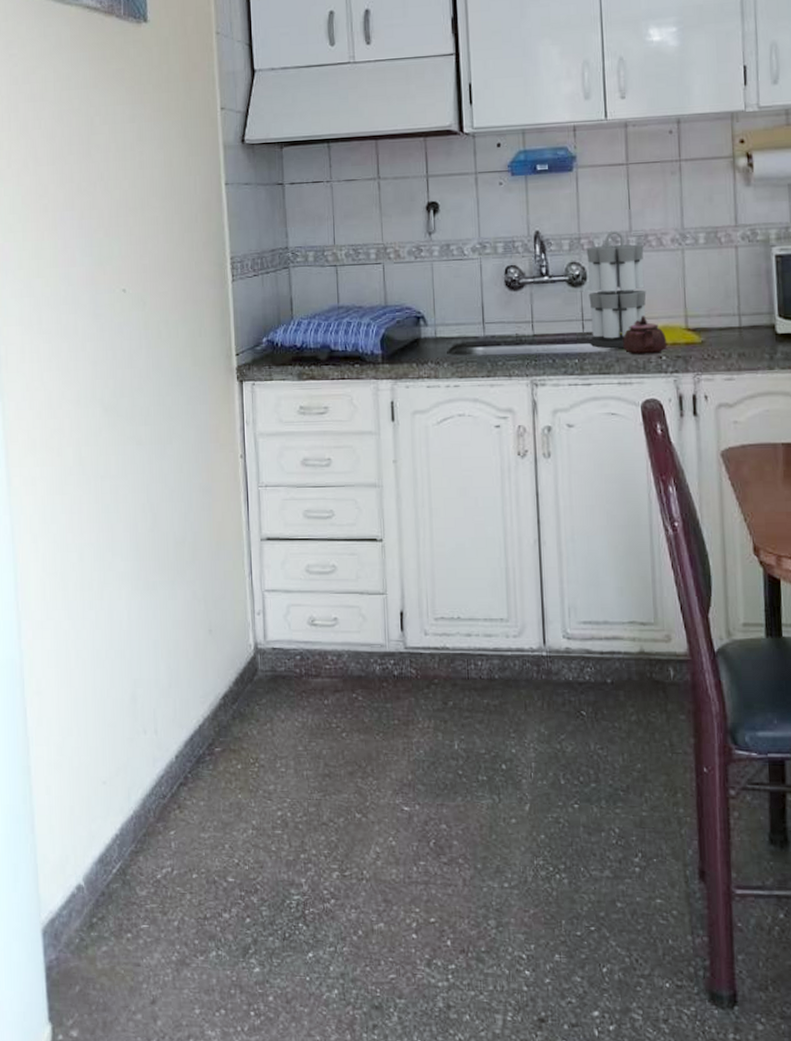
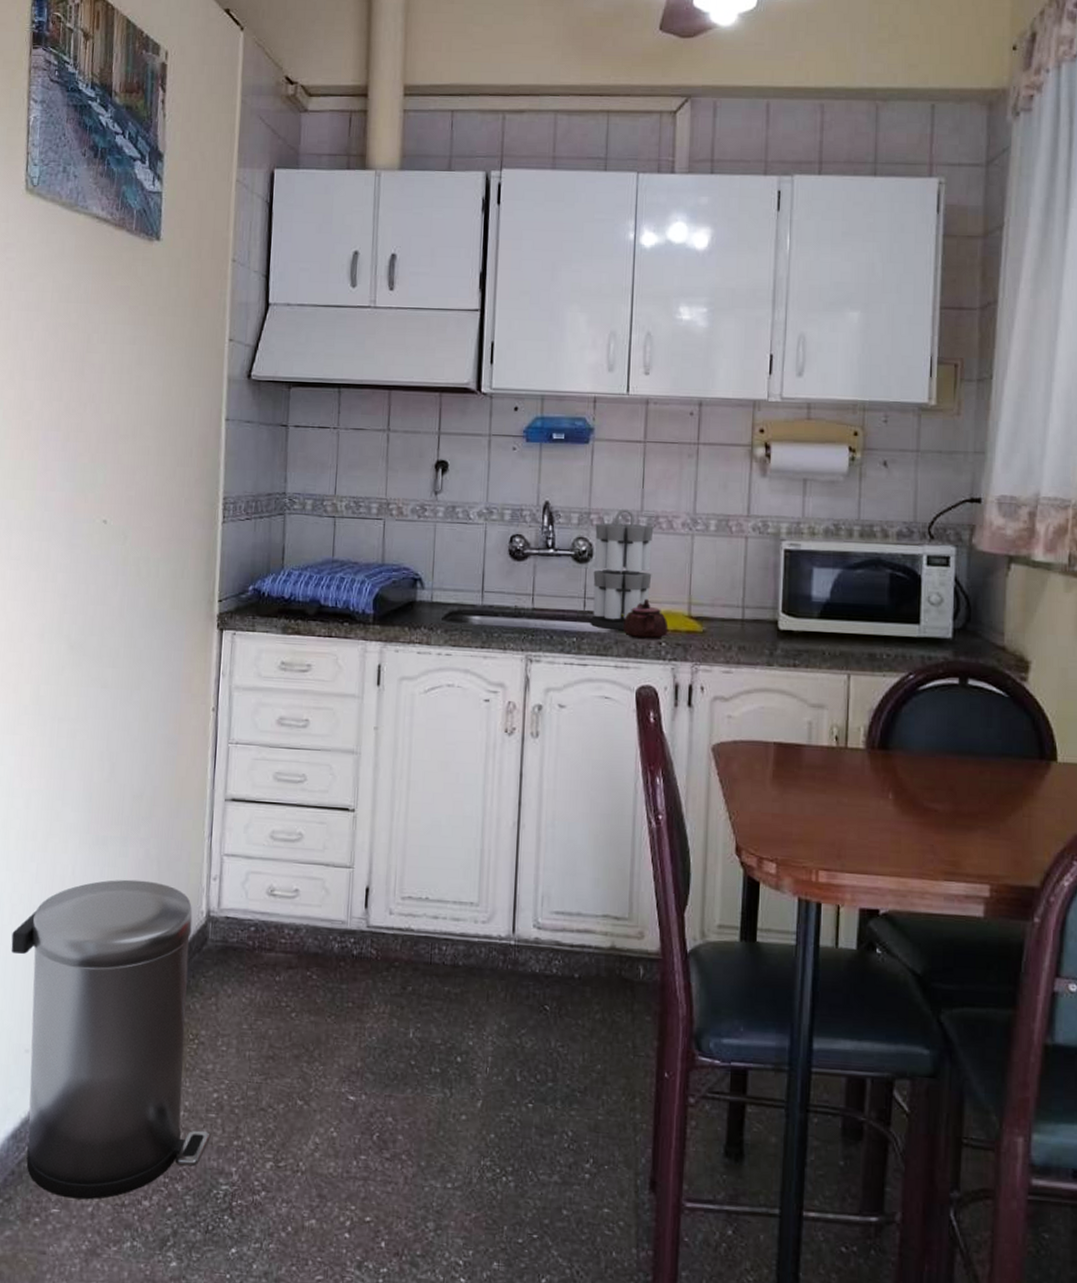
pedal bin: none [80,620,279,915] -> present [11,879,211,1200]

